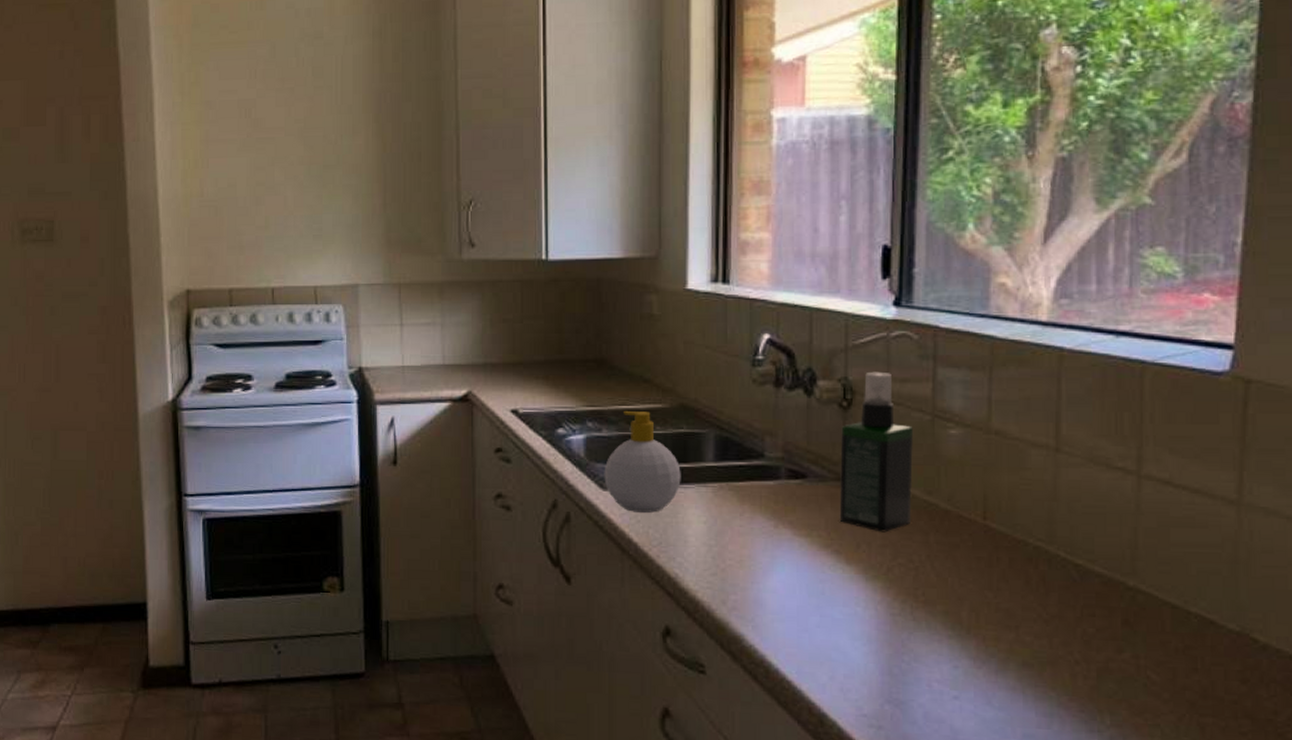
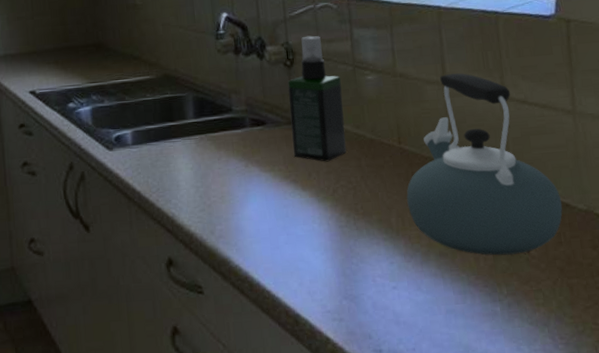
soap bottle: present [604,411,681,513] -> none [108,83,170,166]
kettle: none [986,437,1205,677] -> present [406,73,563,256]

